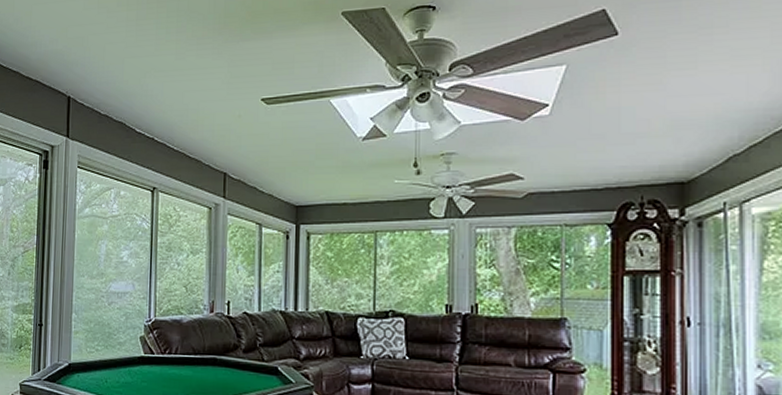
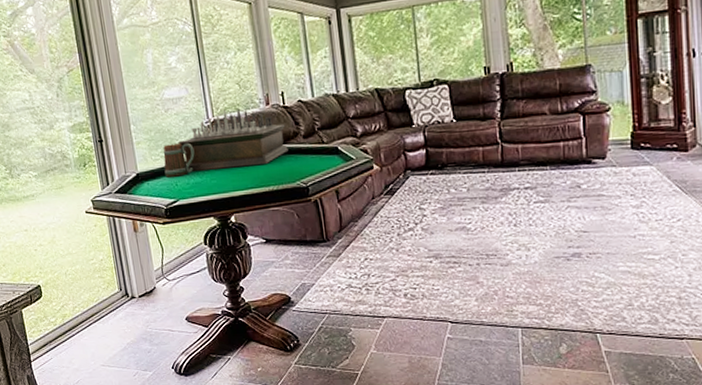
beer mug: none [96,338,130,373] -> present [163,143,195,177]
chess set: none [115,311,227,375] -> present [178,108,289,171]

